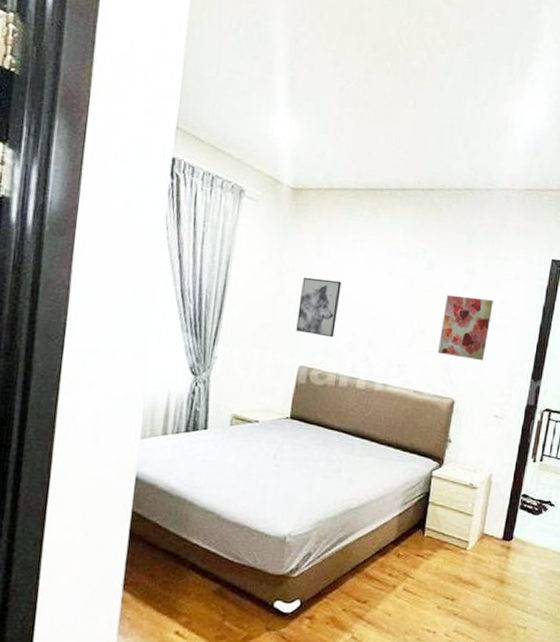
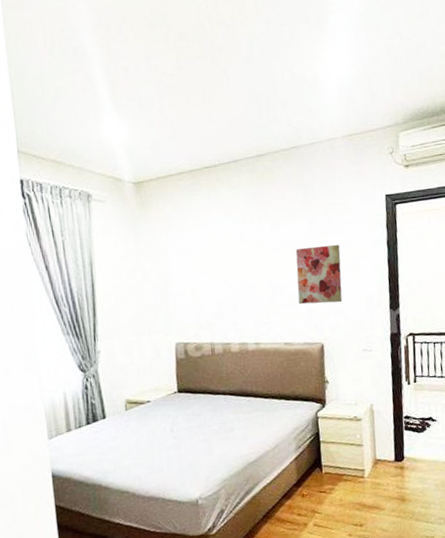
wall art: present [296,277,342,338] -> none [161,258,201,313]

